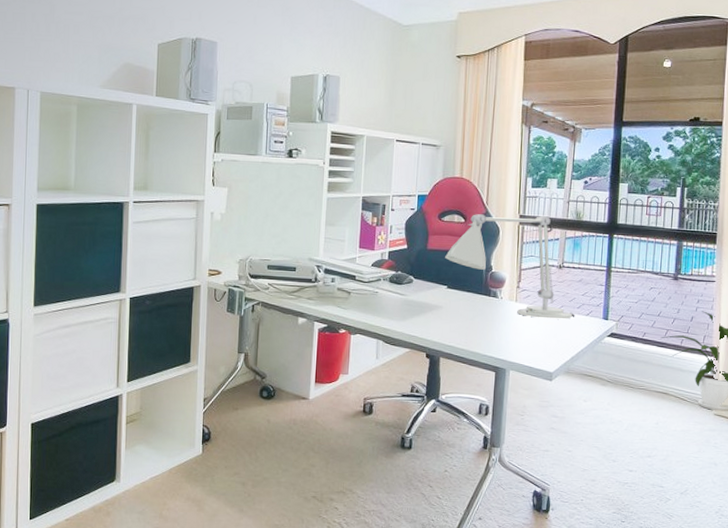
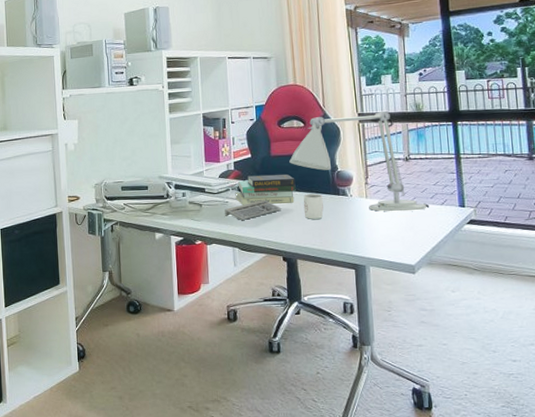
computer keyboard: none [373,293,431,313] -> present [225,200,281,220]
books: none [386,267,449,300] -> present [235,174,296,205]
mug: none [453,292,473,318] -> present [303,193,324,219]

